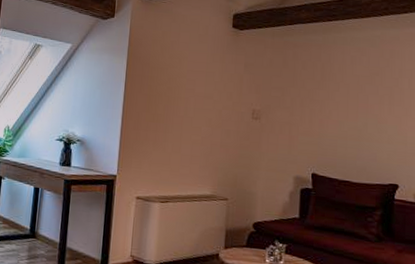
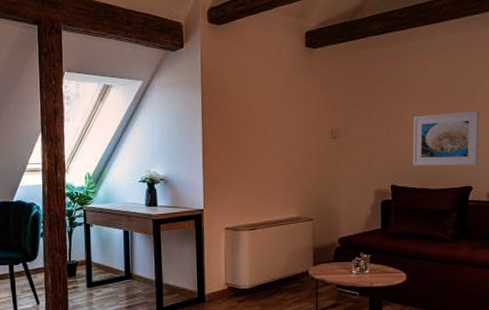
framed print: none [336,105,408,164] -> present [413,110,480,166]

